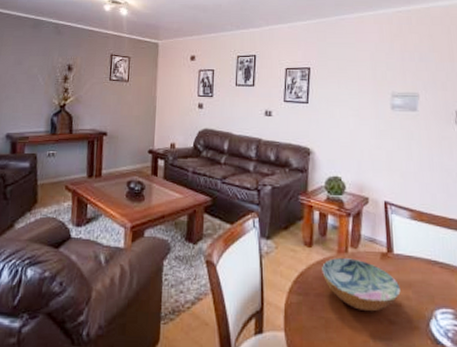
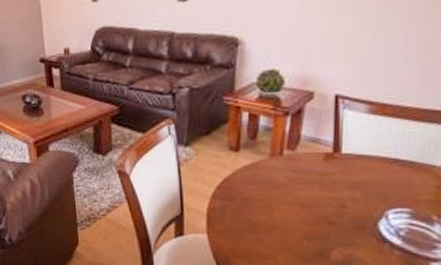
bowl: present [322,258,401,312] -> none [250,161,346,214]

